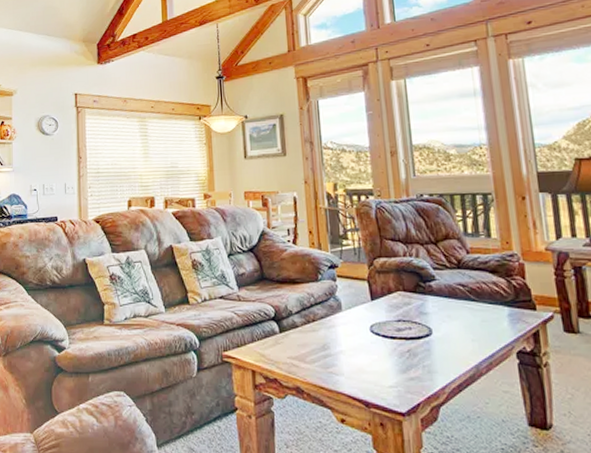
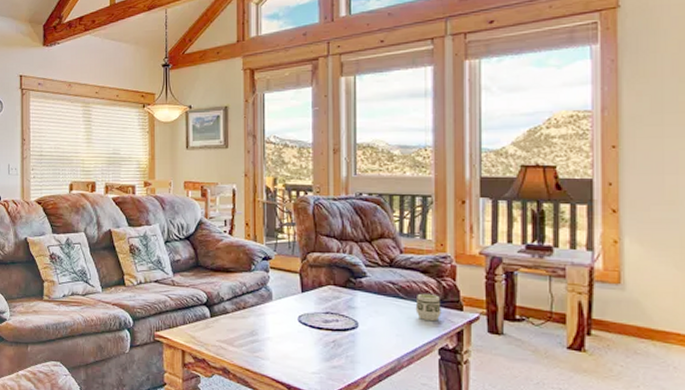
cup: none [488,294,515,324] -> present [415,293,441,322]

